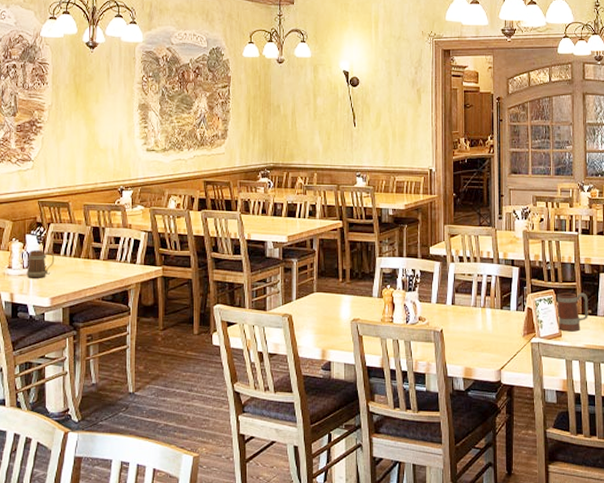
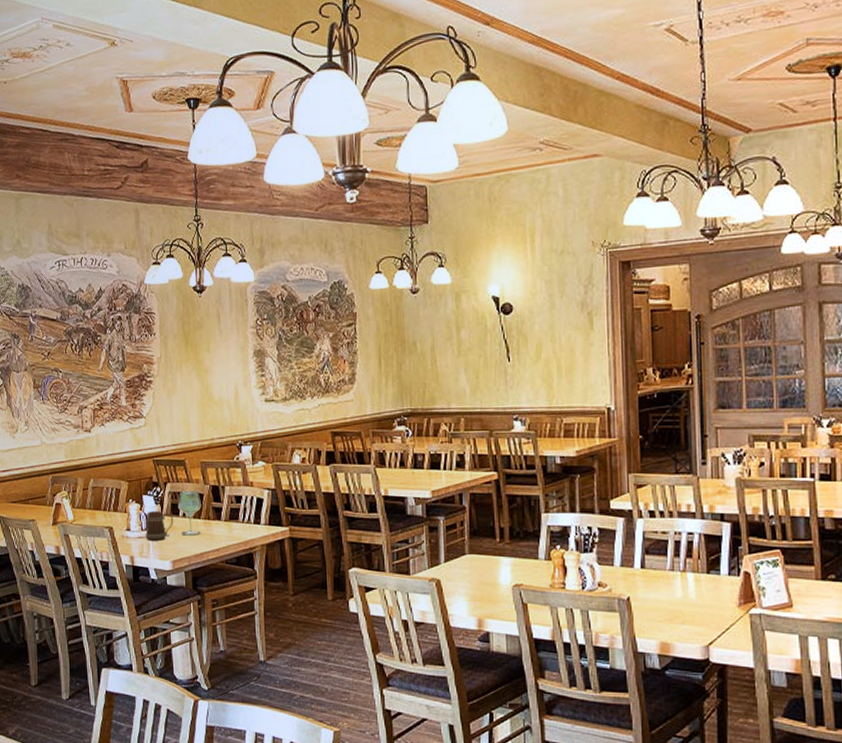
wine glass: none [60,231,82,274] -> present [178,491,201,536]
beer mug: present [557,292,588,332] -> none [785,553,831,601]

